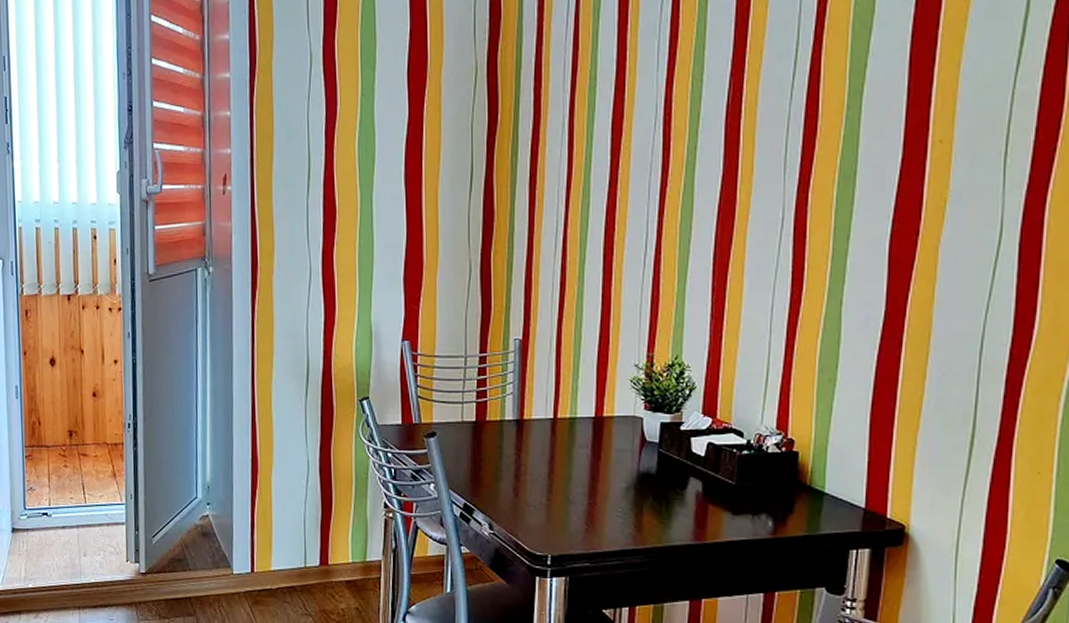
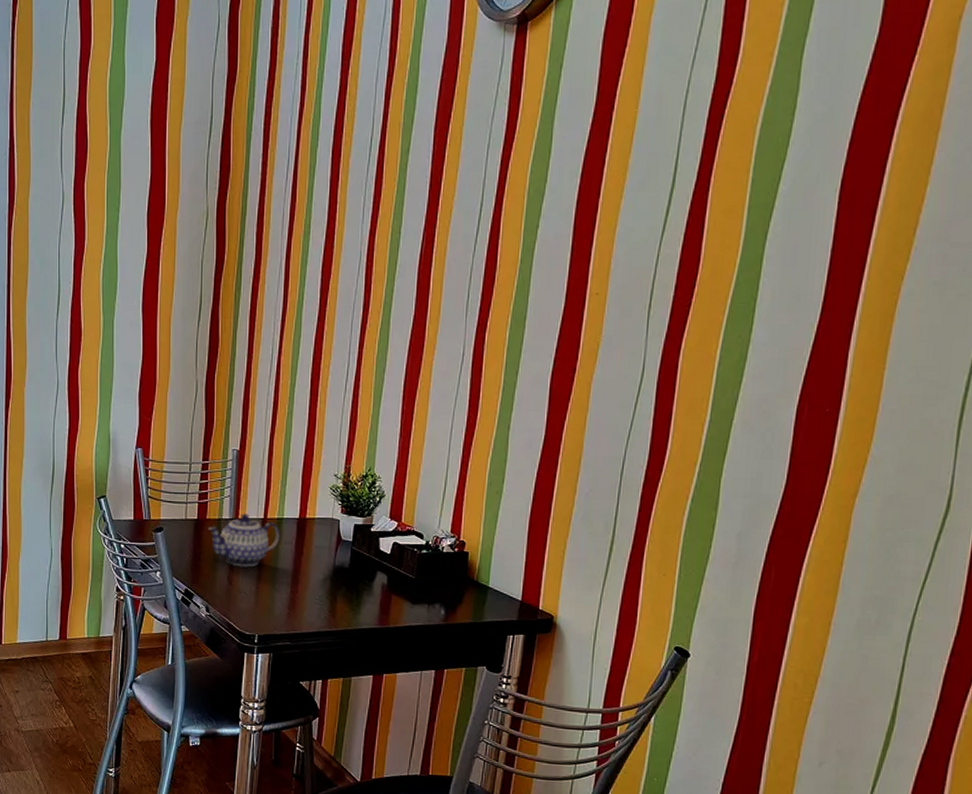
teapot: none [488,413,574,476] -> present [207,514,280,567]

